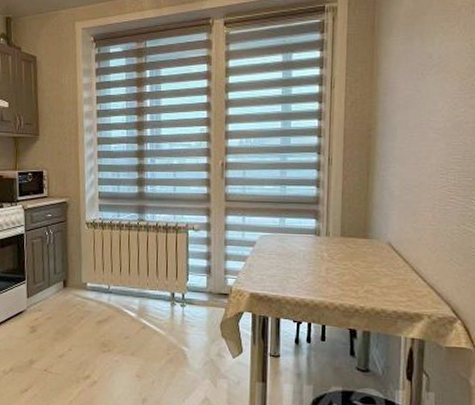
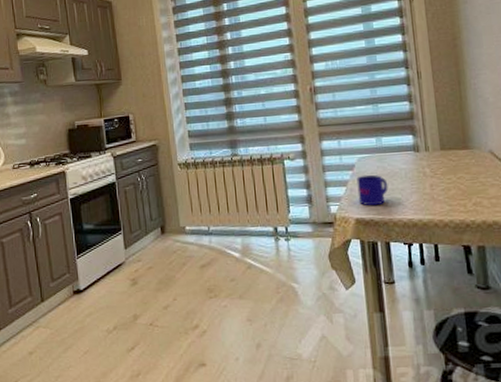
mug: none [255,252,286,283] -> present [356,174,388,206]

